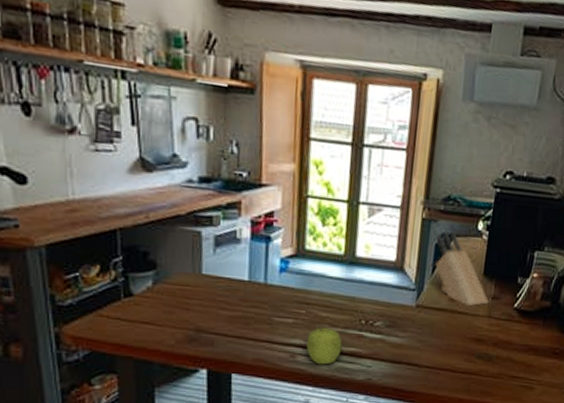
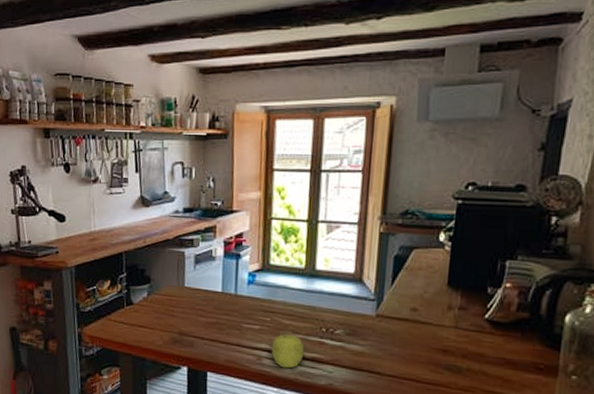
knife block: present [435,232,490,306] -> none [394,244,456,316]

